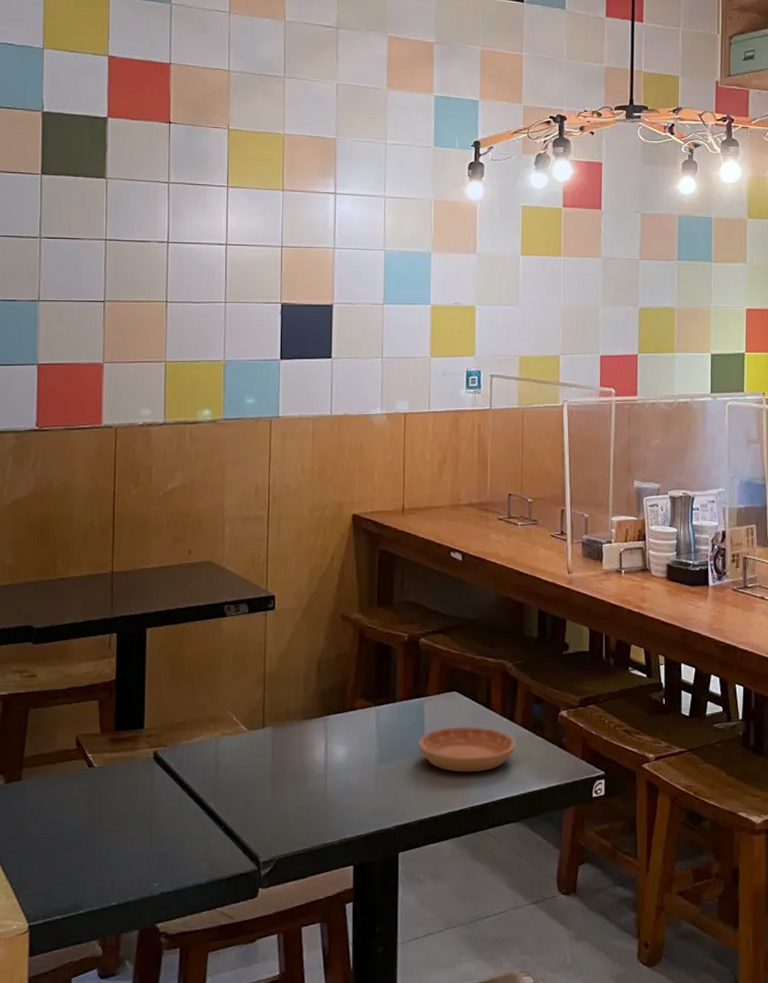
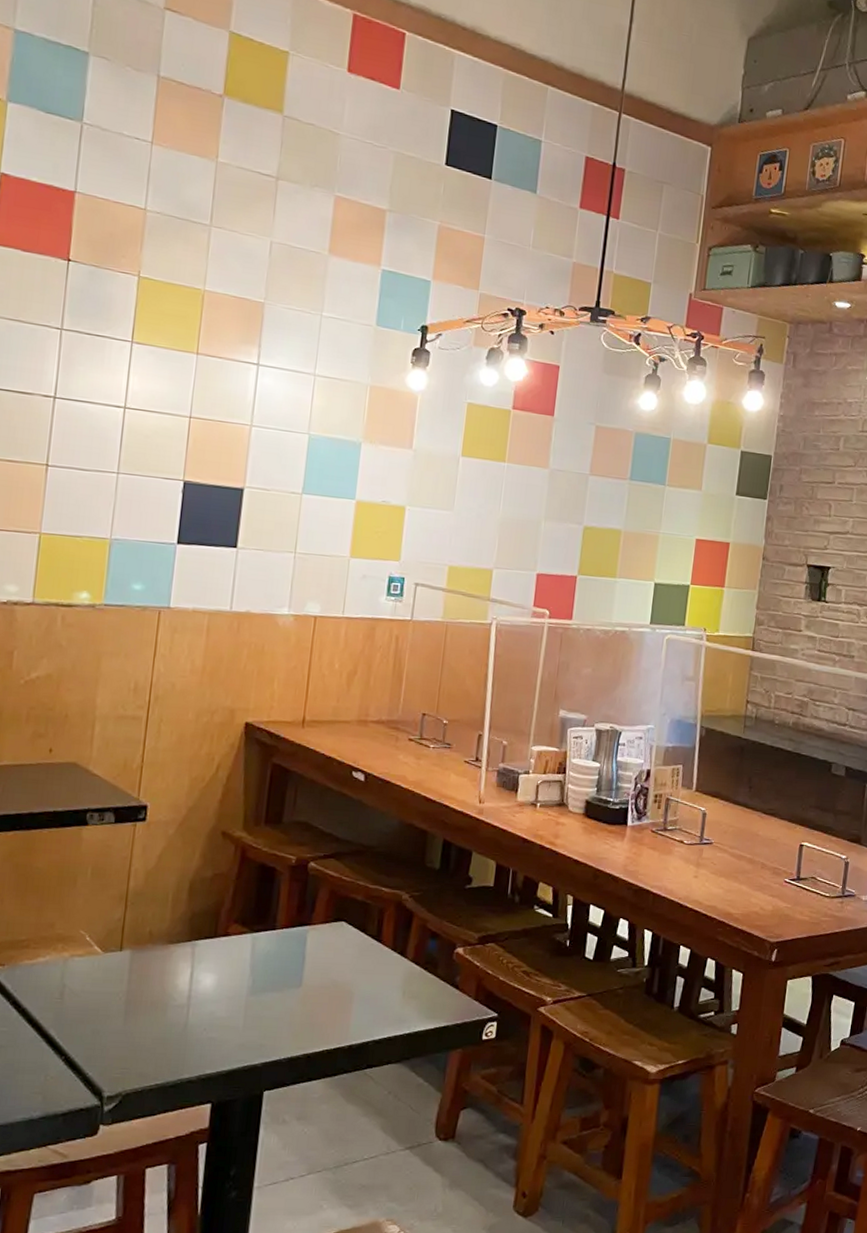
saucer: present [418,726,516,773] -> none [296,959,405,1009]

